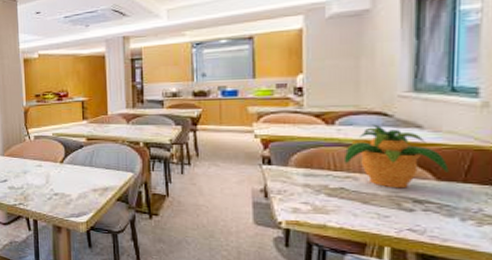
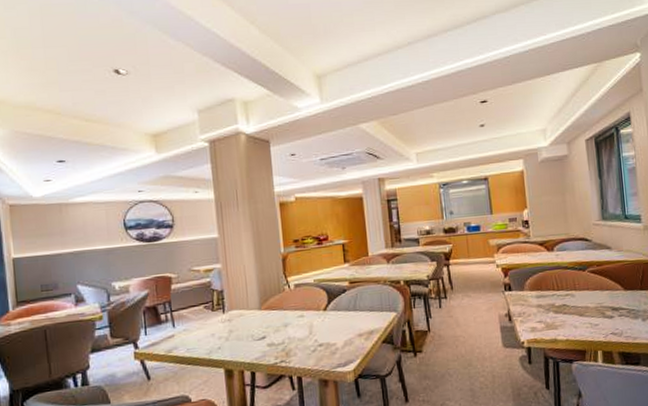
potted plant: present [343,124,449,189] -> none [563,248,631,301]

